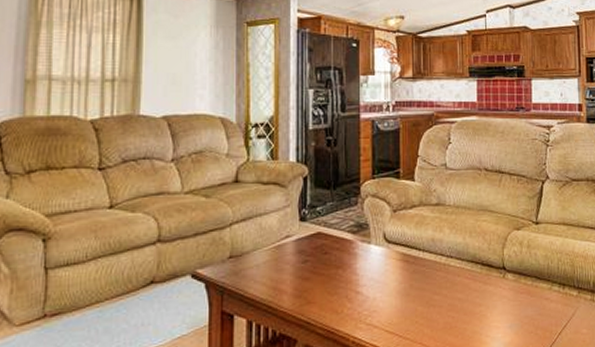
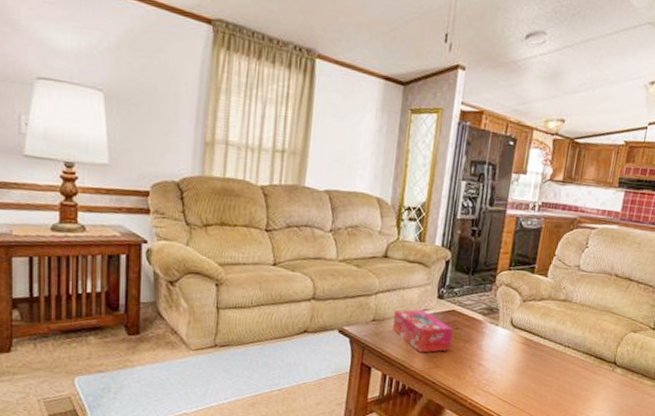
tissue box: none [254,236,322,288] -> present [393,309,453,353]

